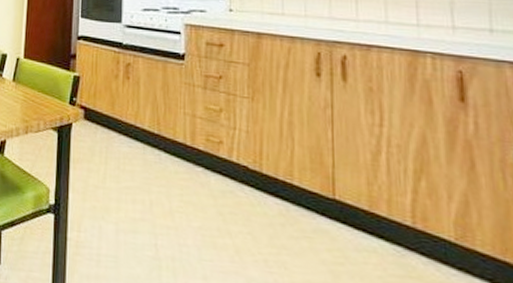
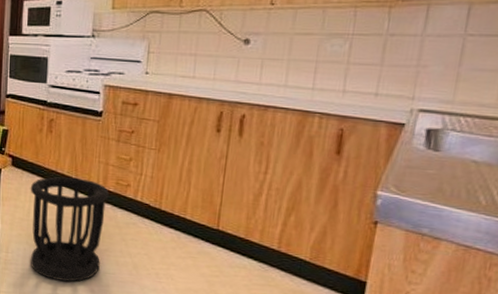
wastebasket: none [105,132,199,273] -> present [30,176,109,282]

